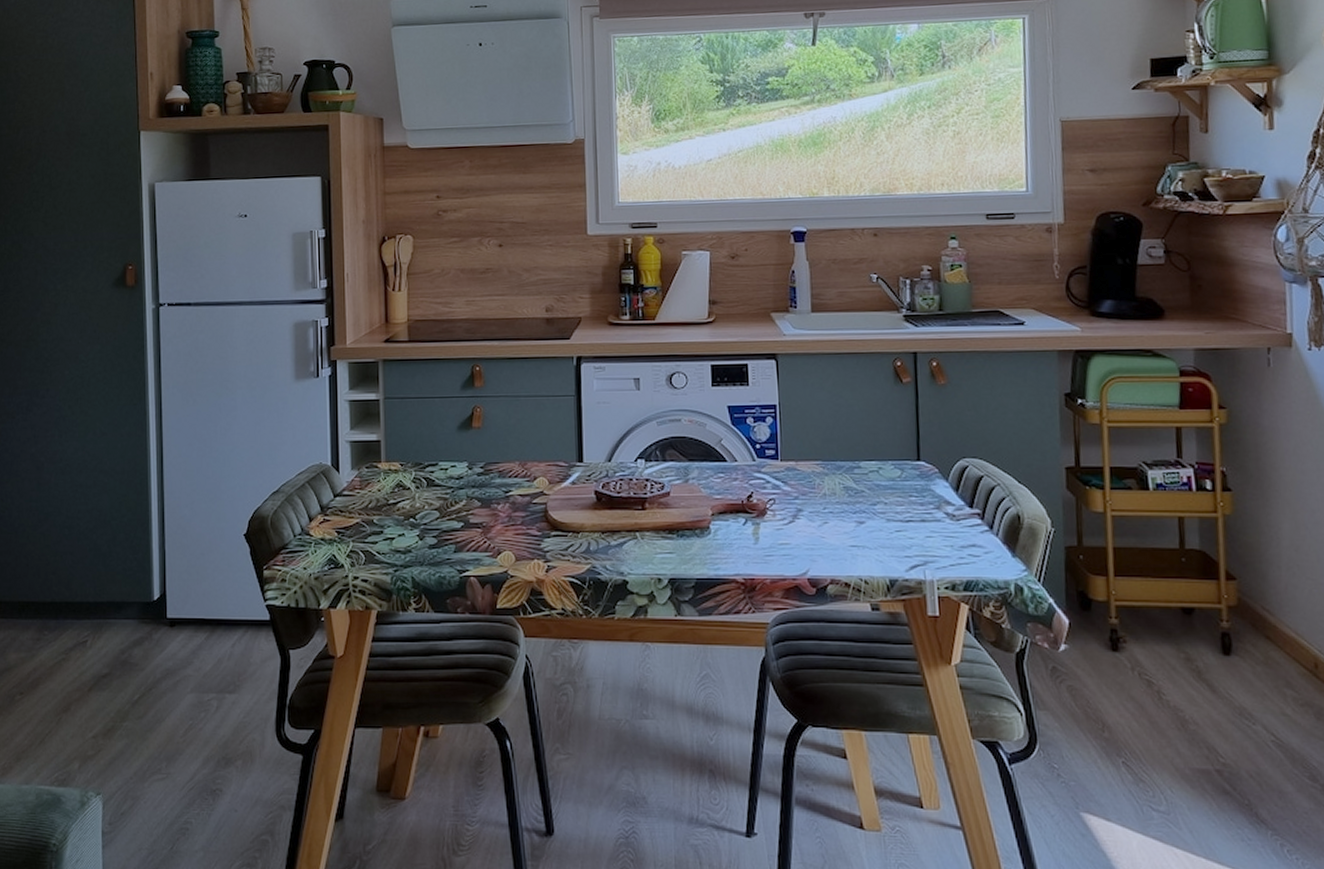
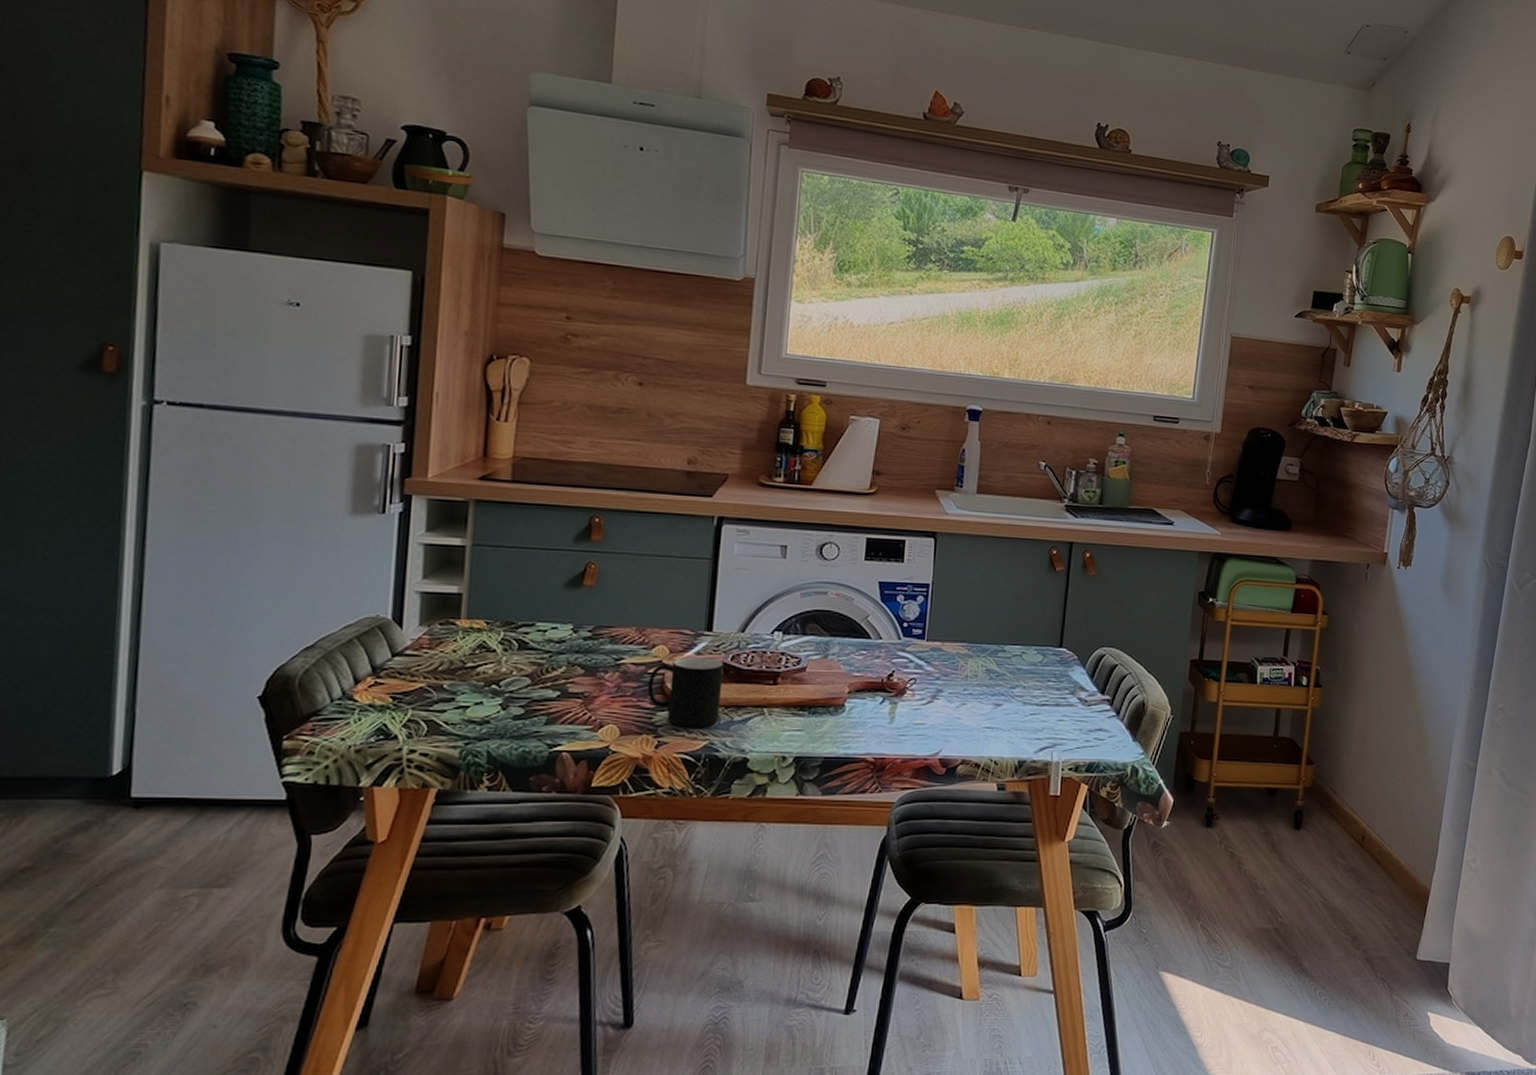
cup: none [533,487,598,552] -> present [647,657,724,728]

